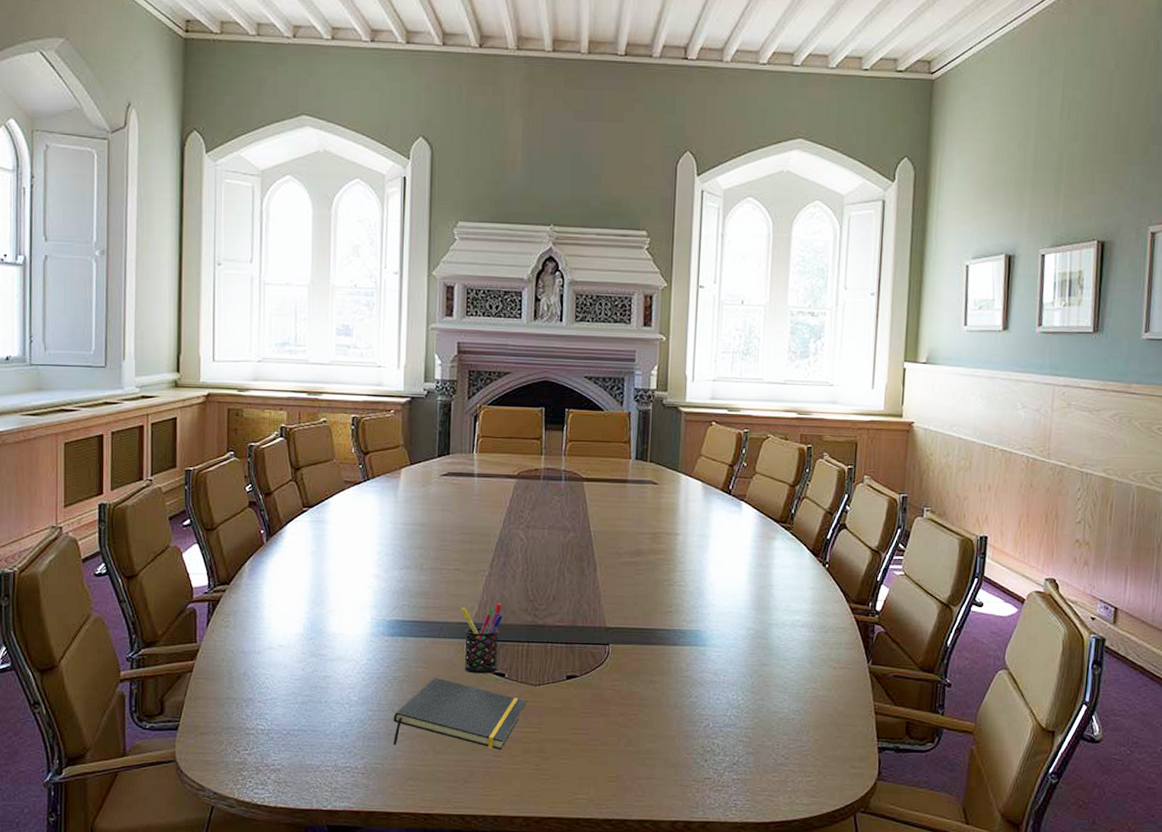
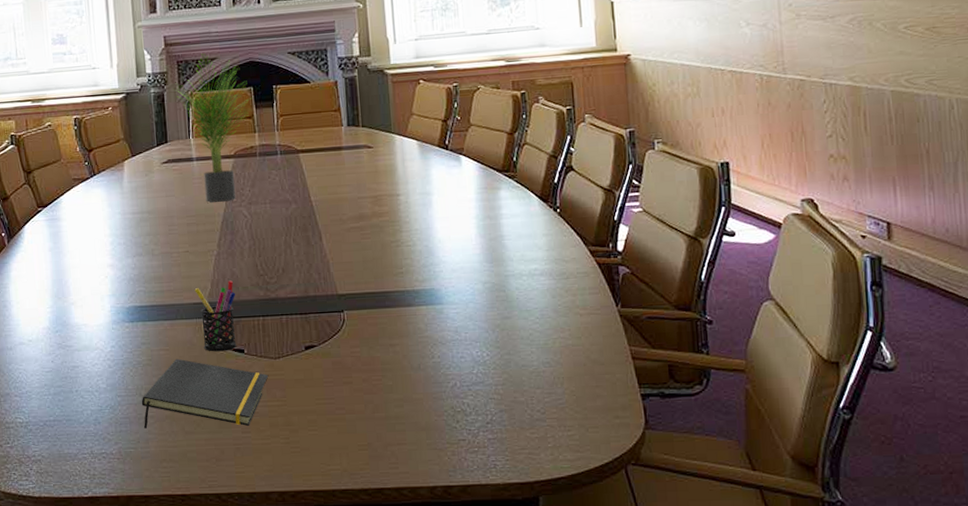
potted plant: none [465,366,541,522] -> present [176,53,251,203]

